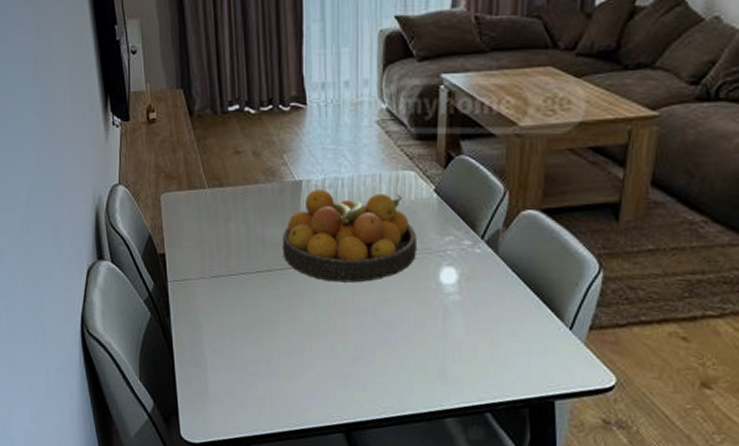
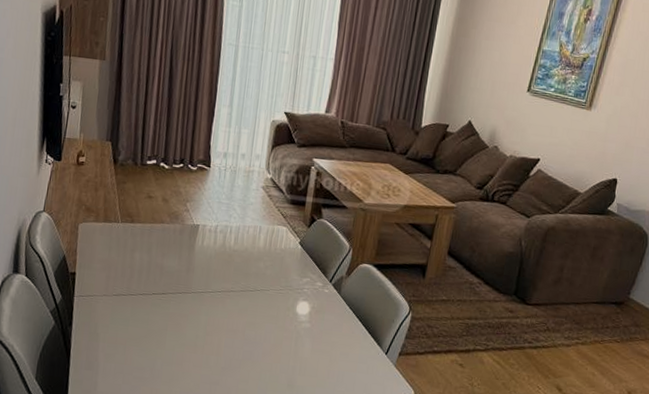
fruit bowl: present [282,190,418,283] -> none [176,233,283,309]

